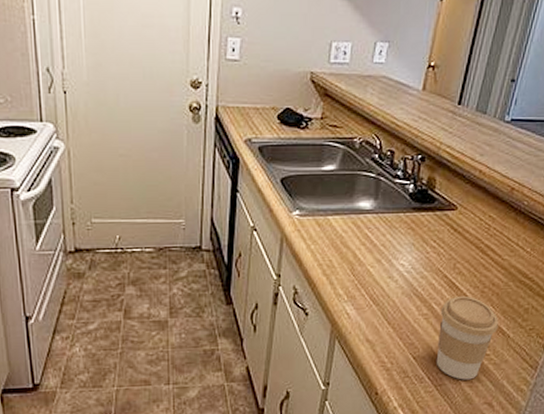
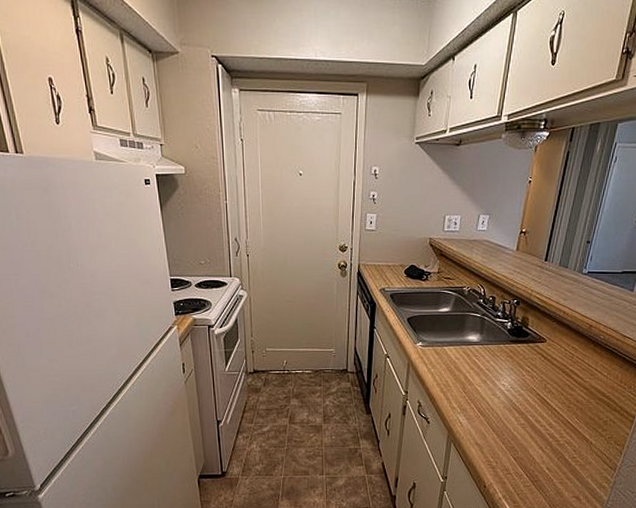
coffee cup: present [436,295,499,380] -> none [532,410,583,478]

